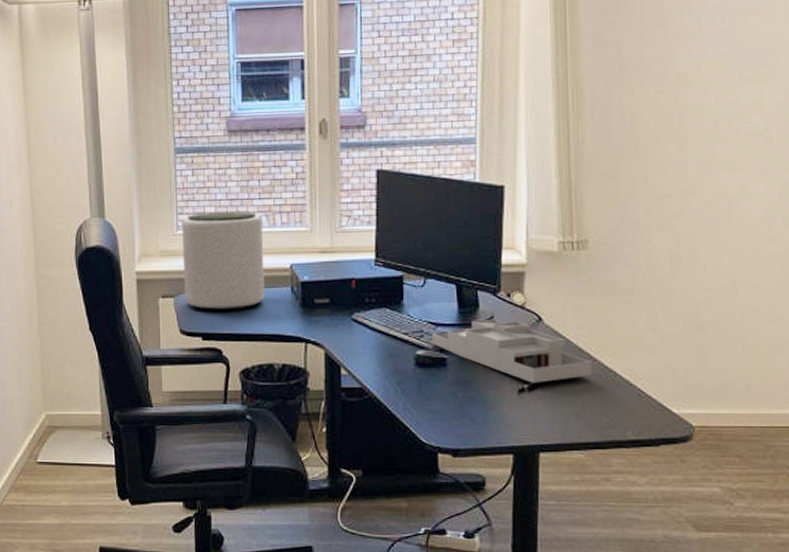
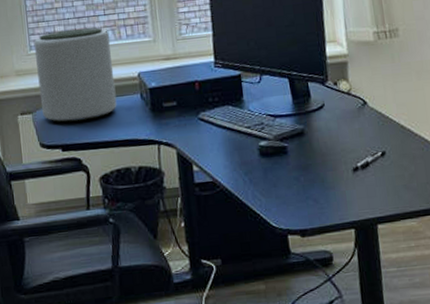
desk organizer: present [432,318,593,383] -> none [272,106,415,162]

